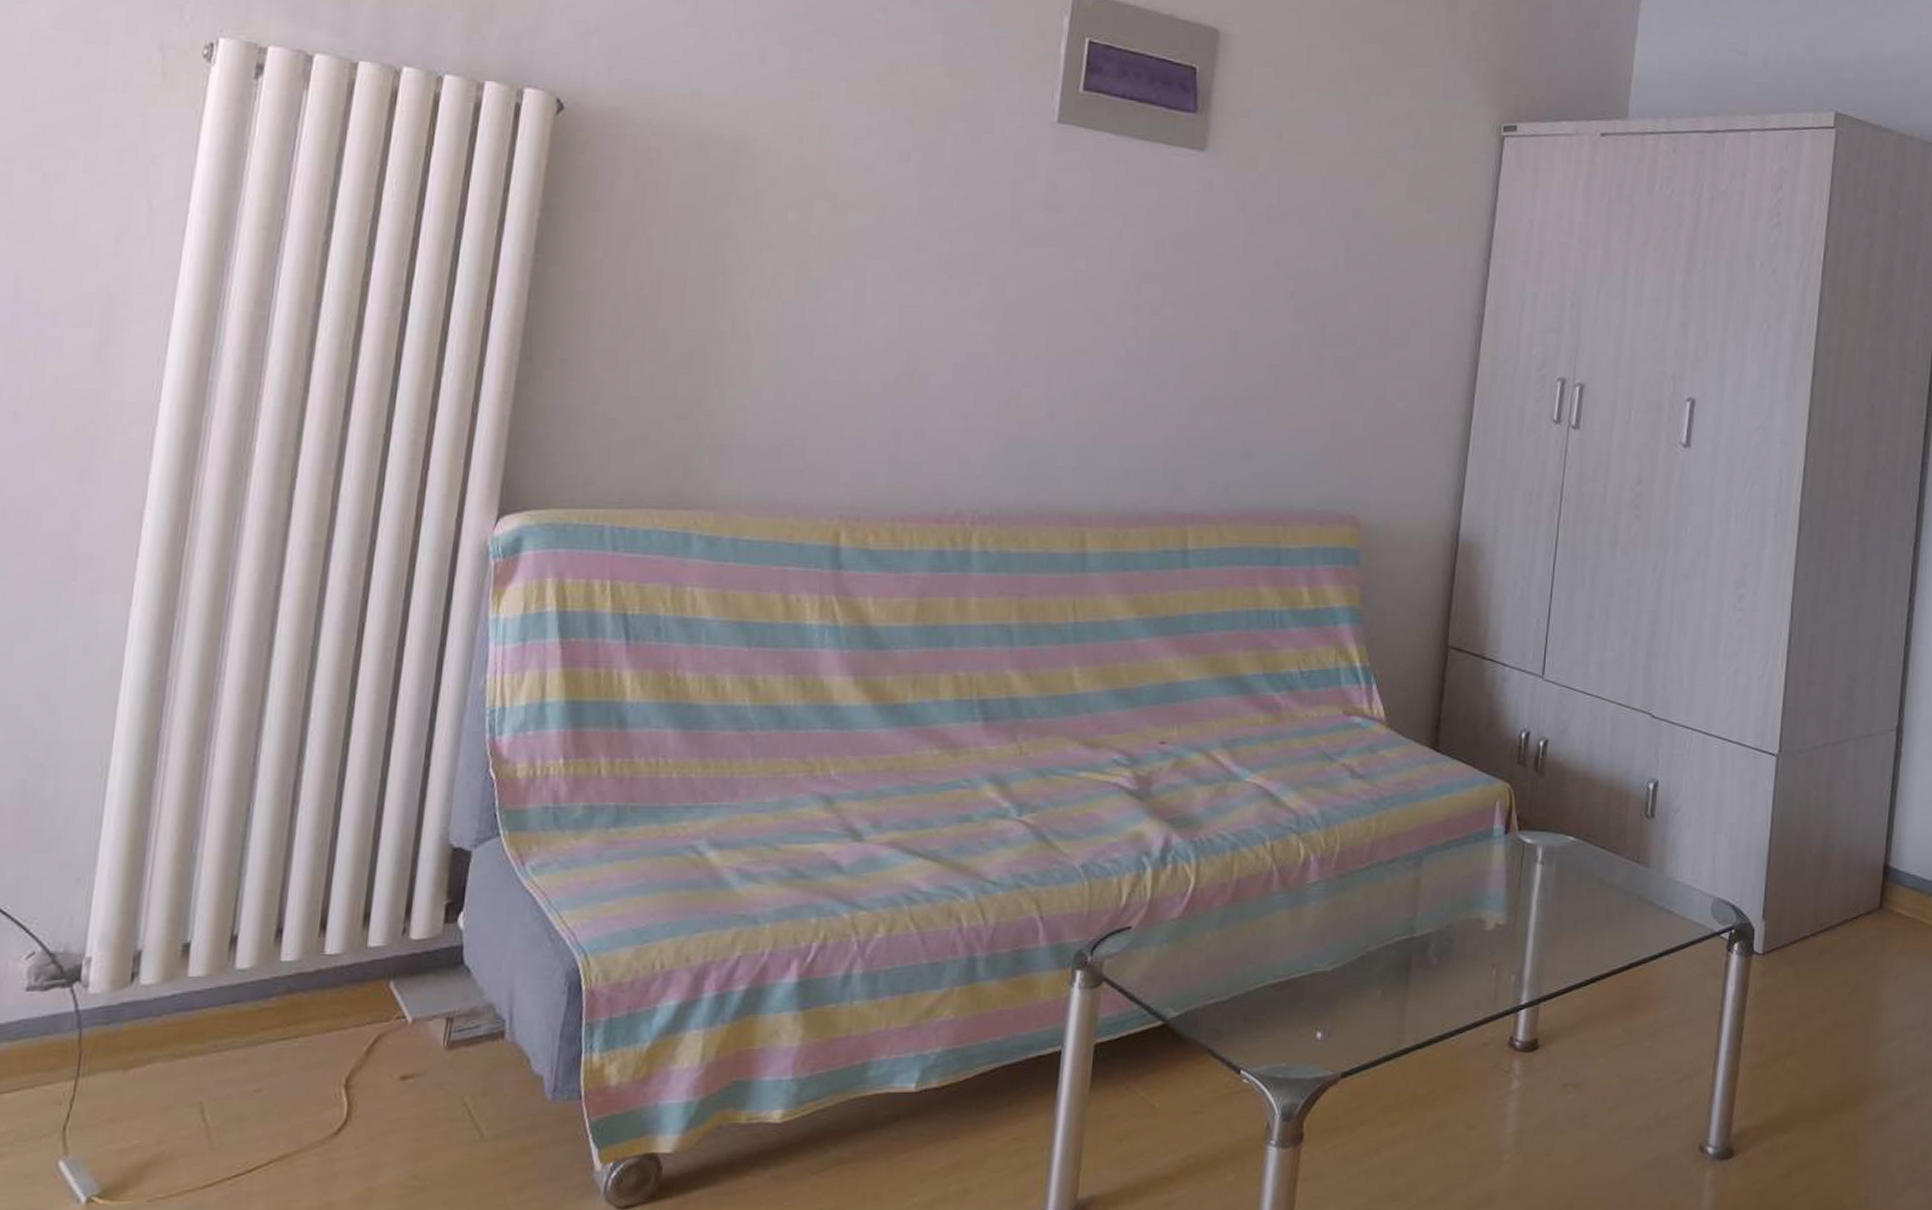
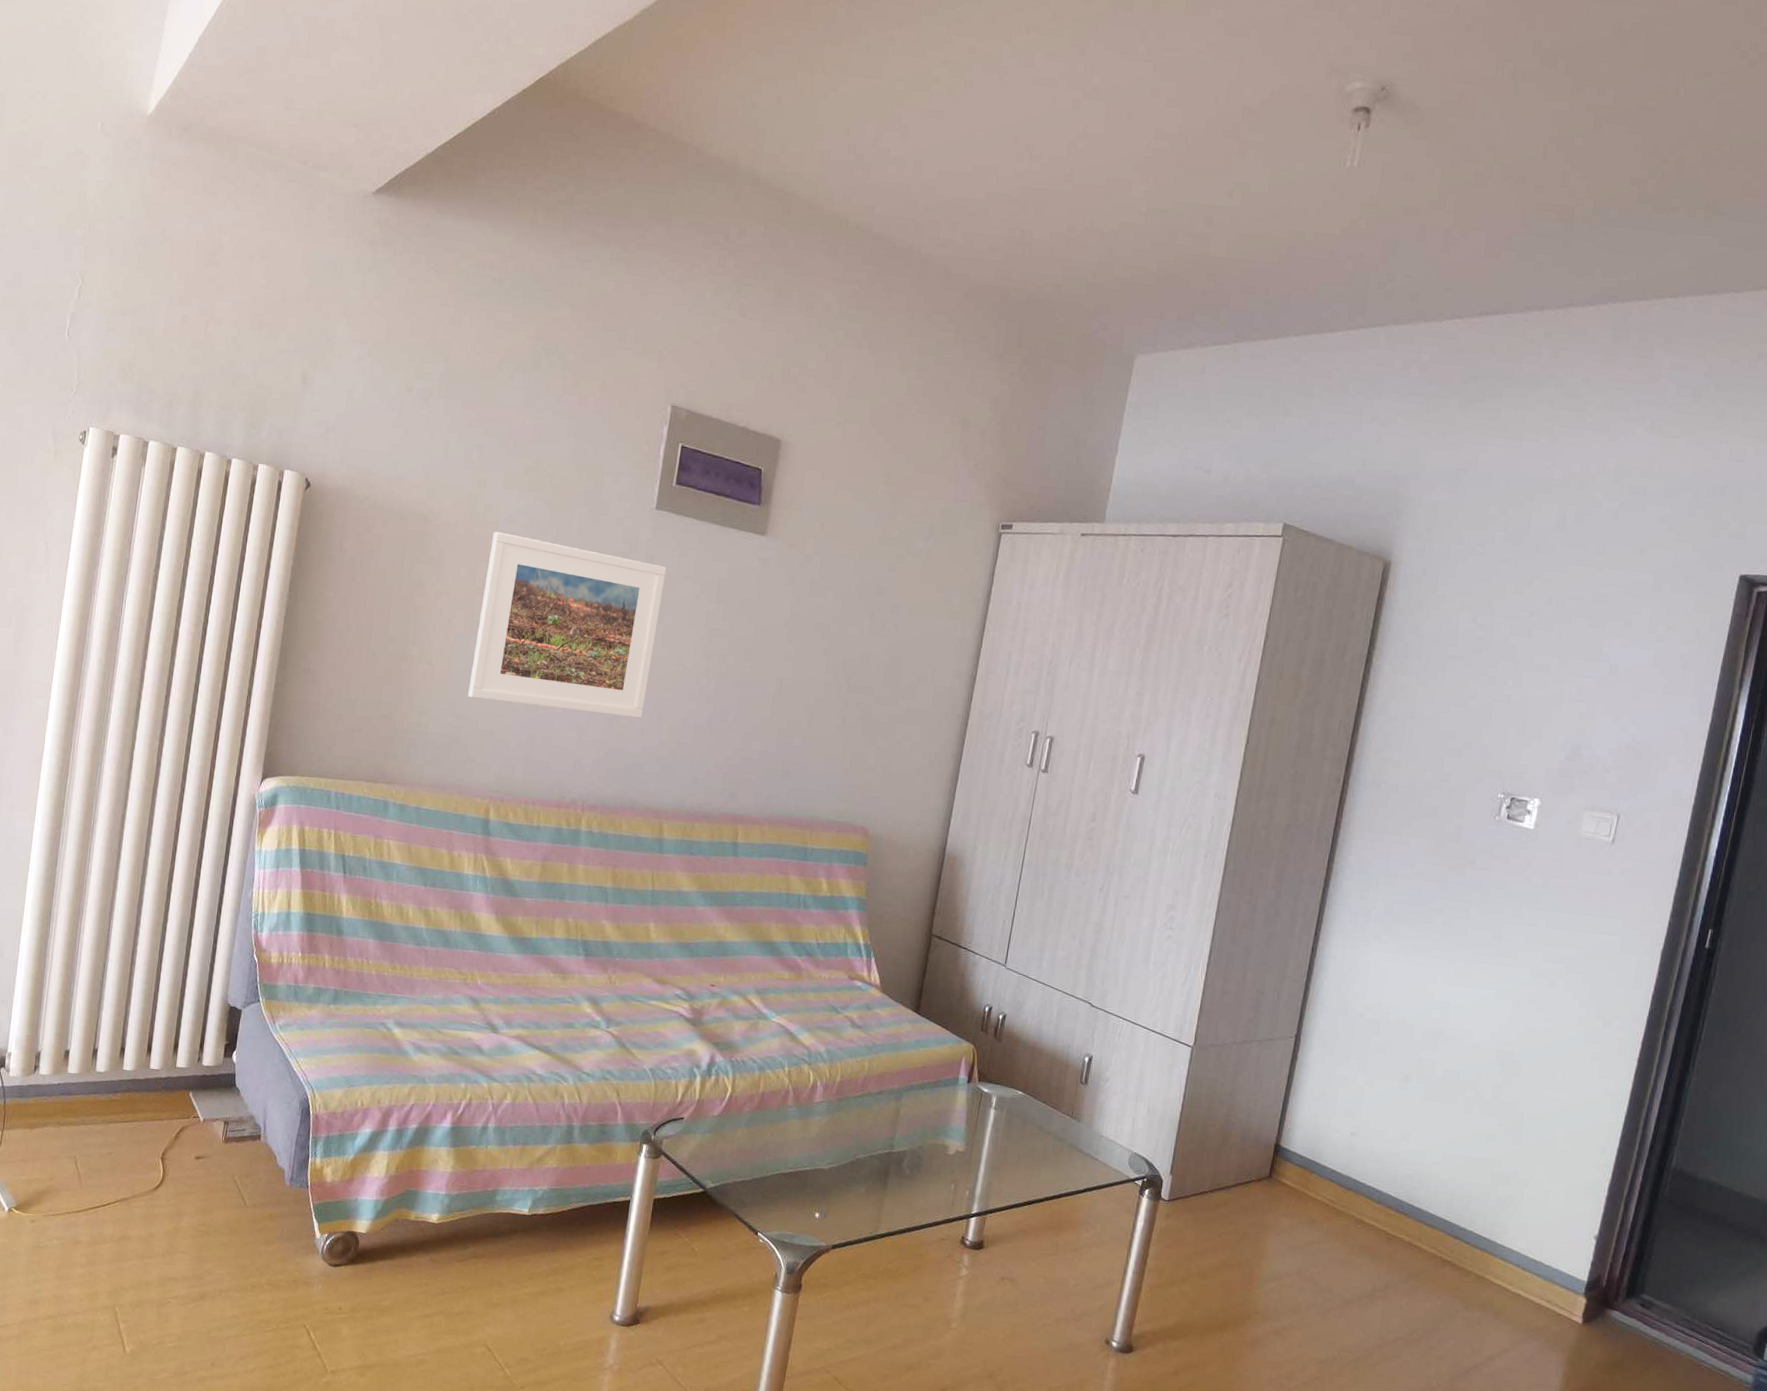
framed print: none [804,159,1075,395] -> present [468,531,666,718]

